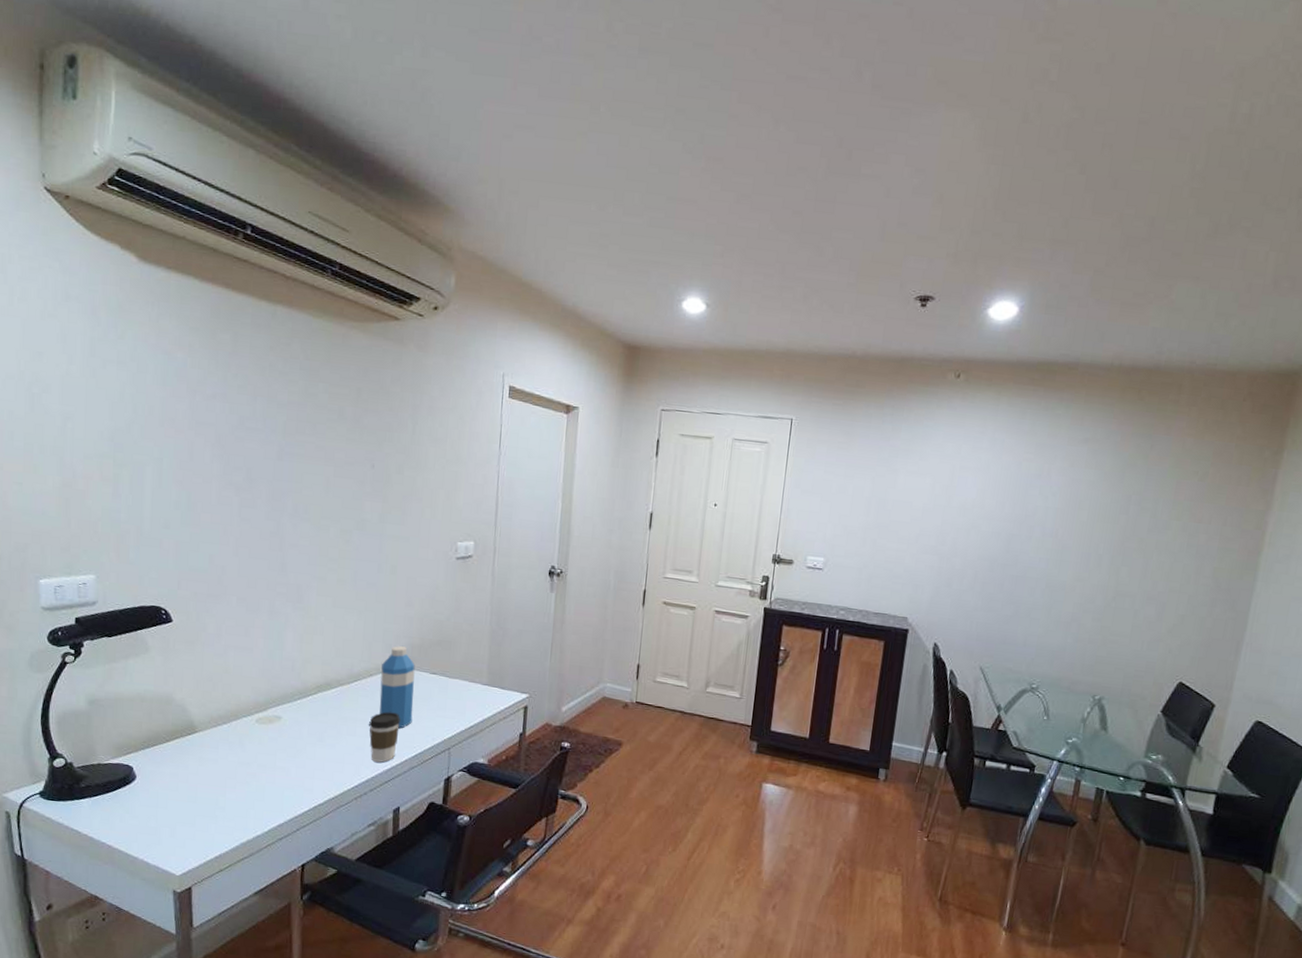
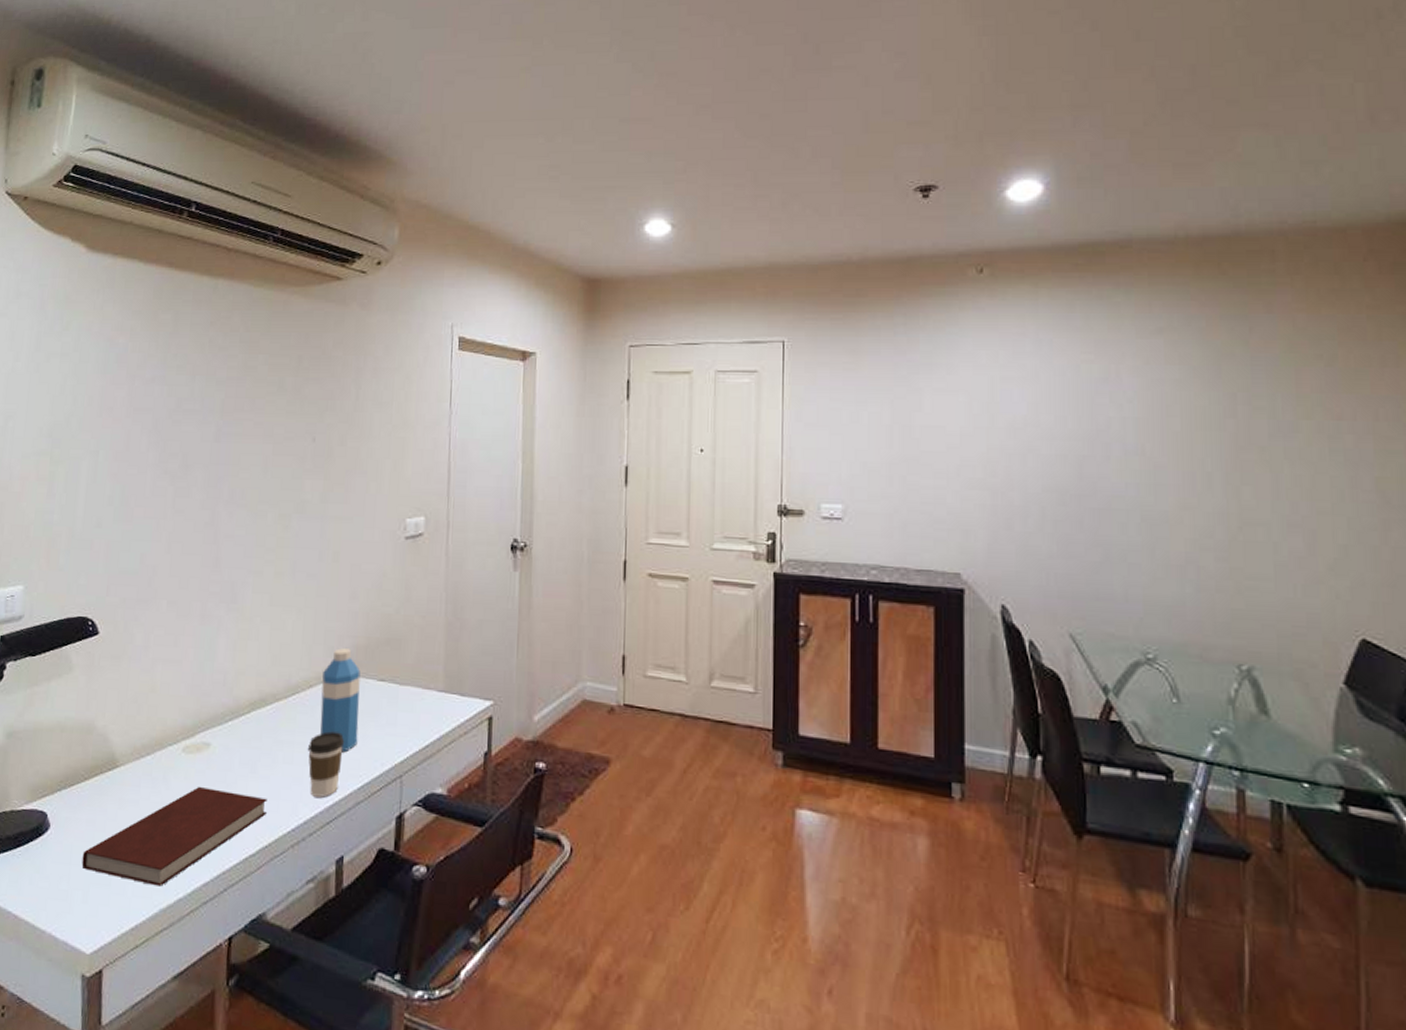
notebook: none [168,750,334,826] -> present [81,786,268,887]

